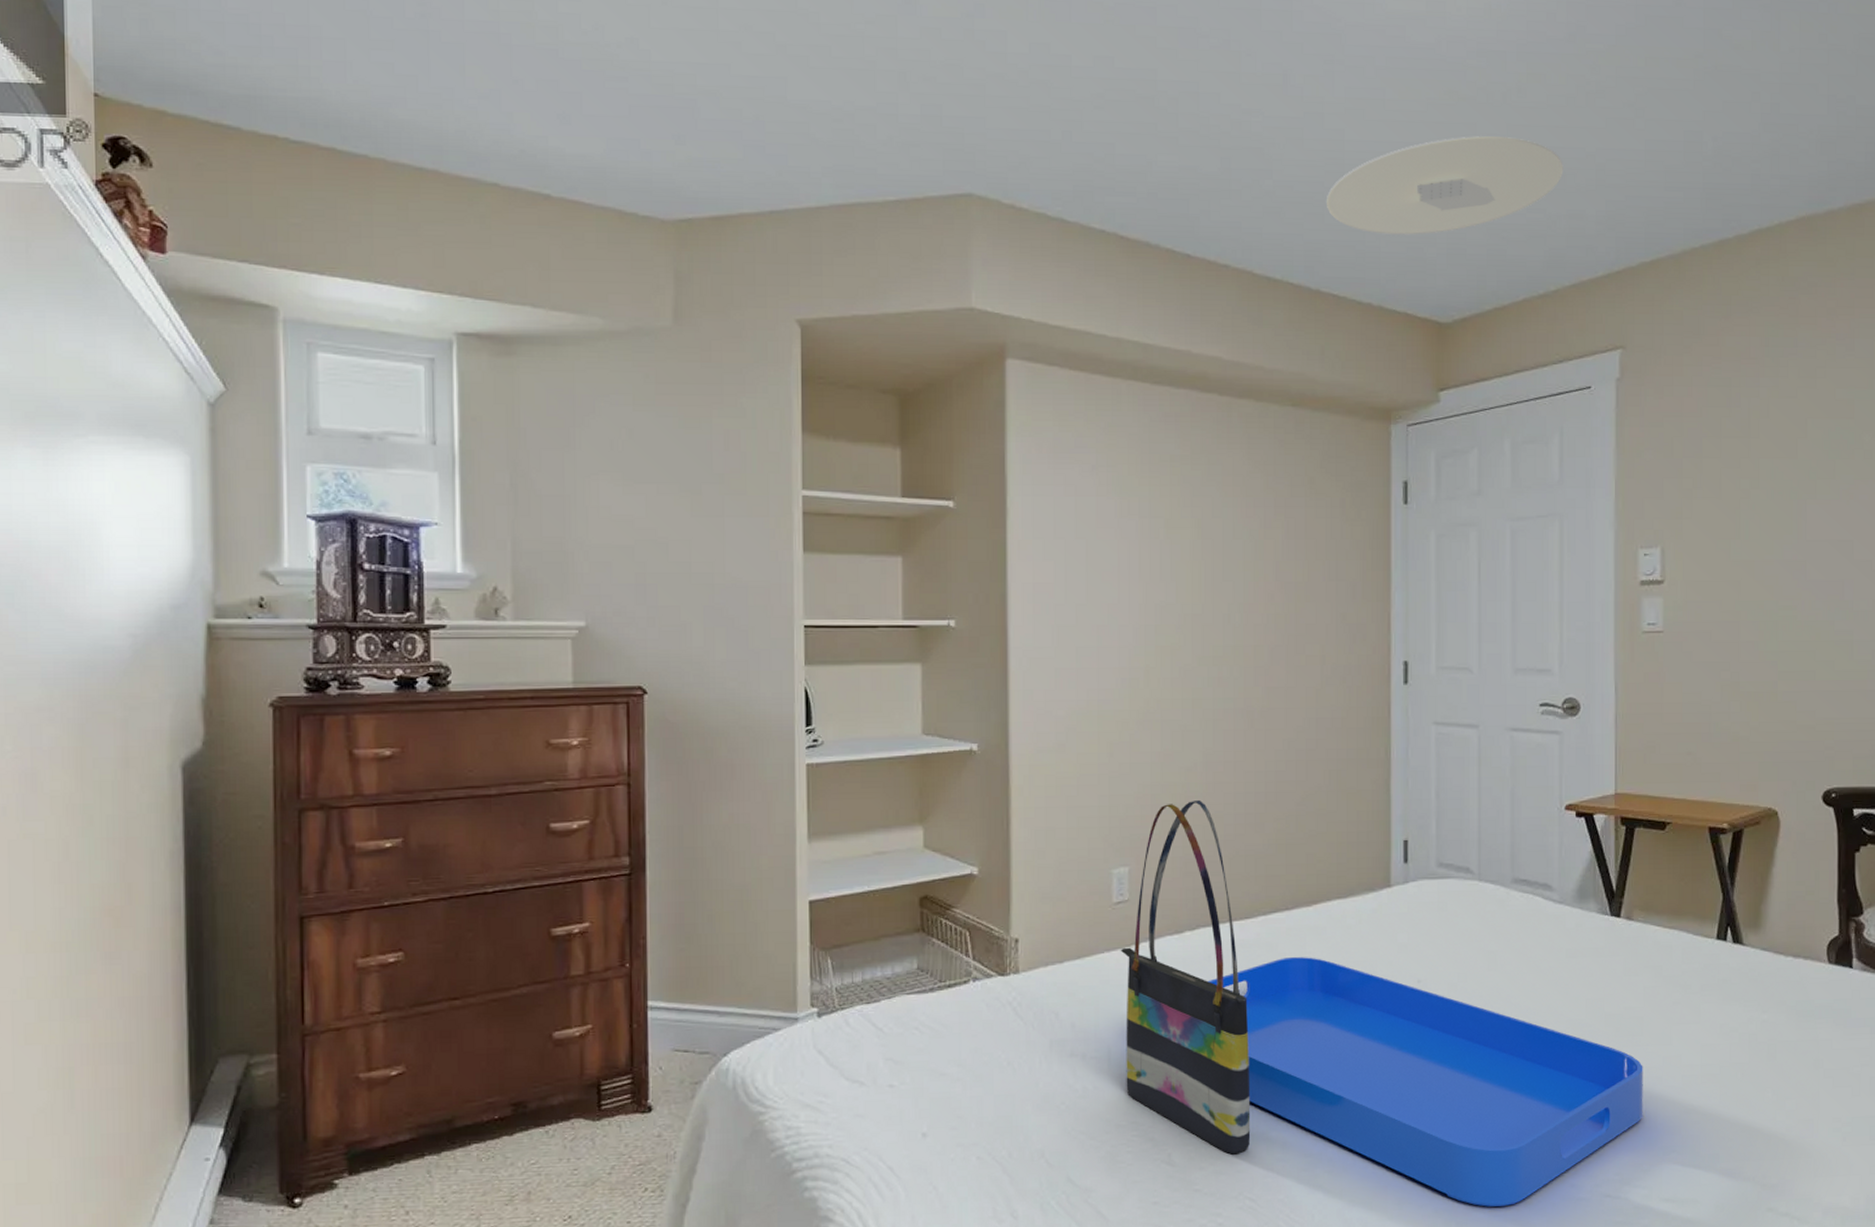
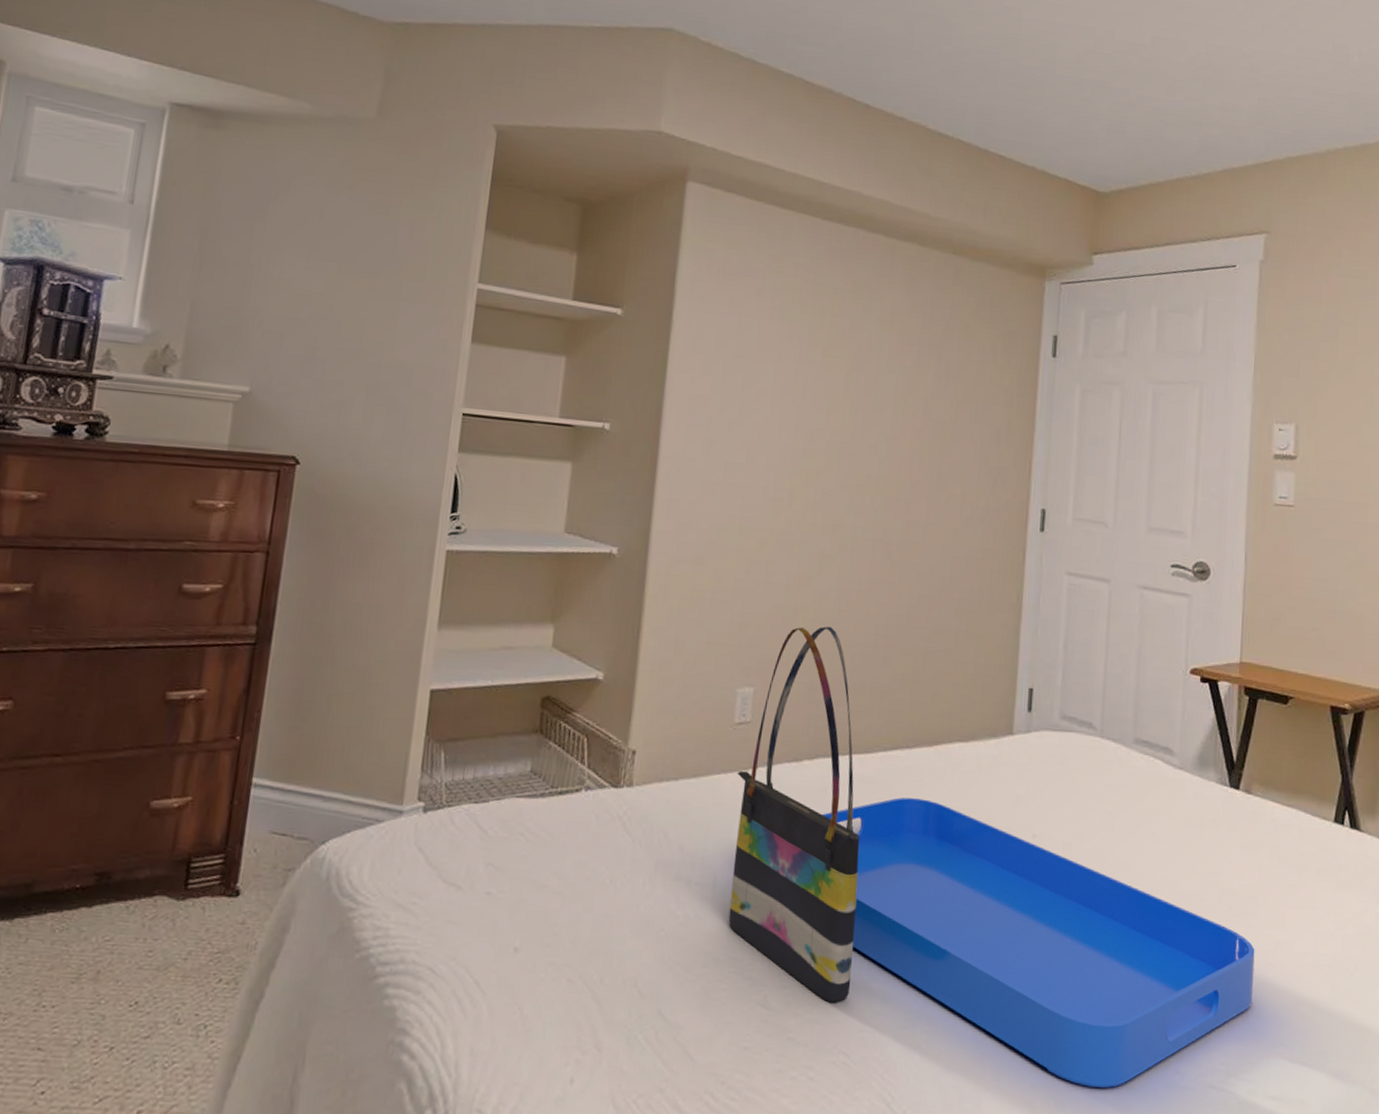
ceiling light: present [1326,136,1564,235] -> none [999,26,1221,110]

